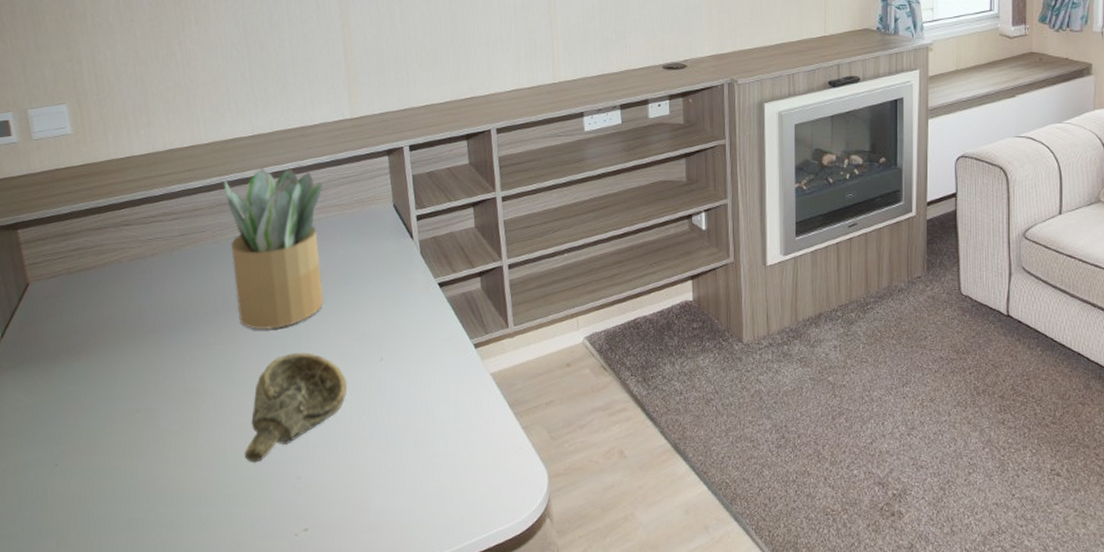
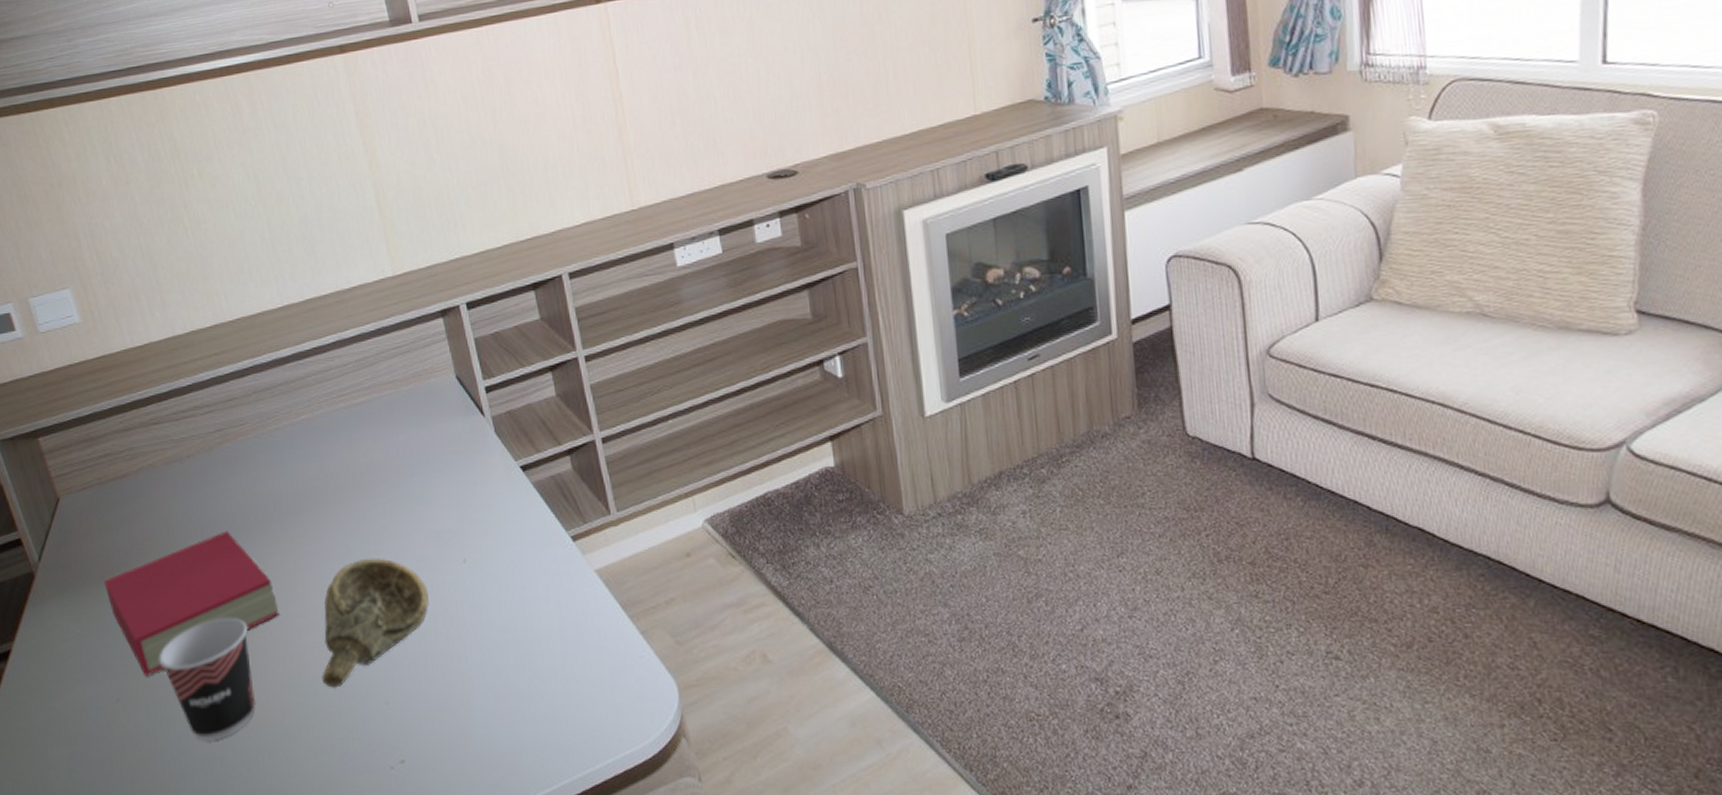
book: none [59,321,214,445] -> present [104,531,279,677]
cup: none [99,396,184,506] -> present [159,617,255,742]
potted plant: present [224,168,324,330] -> none [257,342,389,536]

